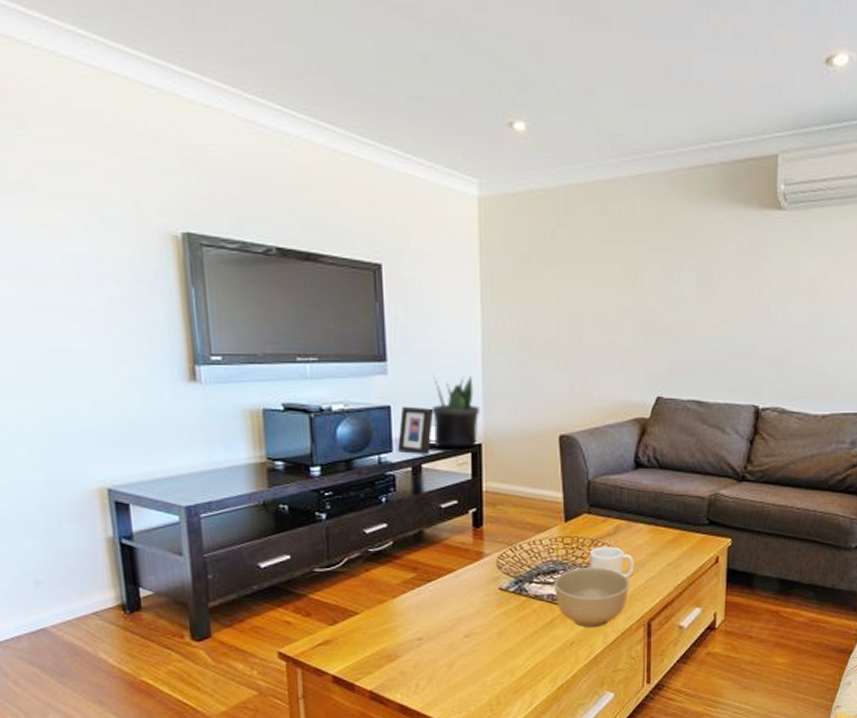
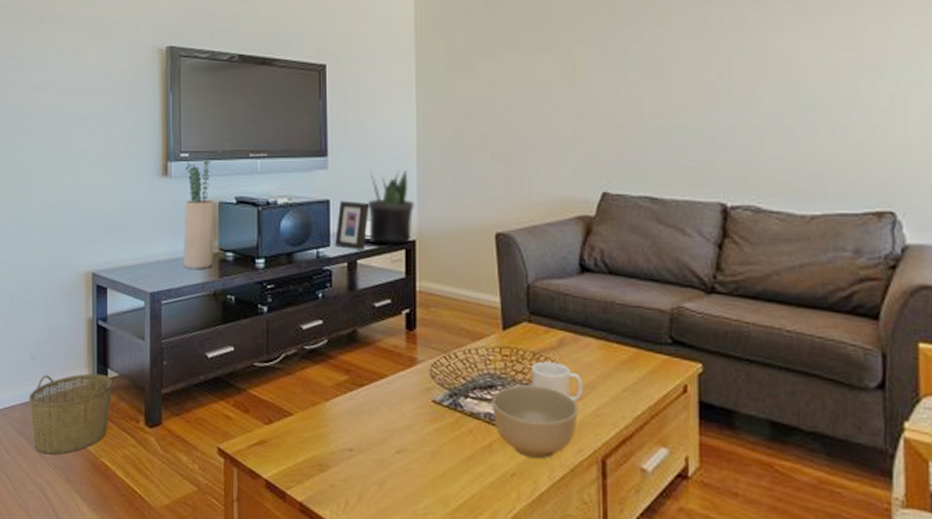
basket: none [37,594,148,681] -> present [29,373,113,455]
vase: none [219,362,261,481] -> present [182,158,216,270]

